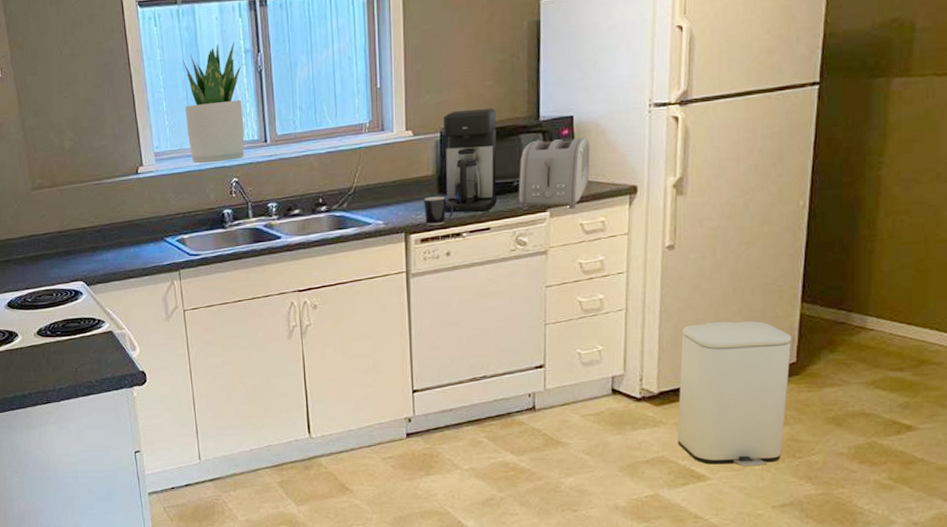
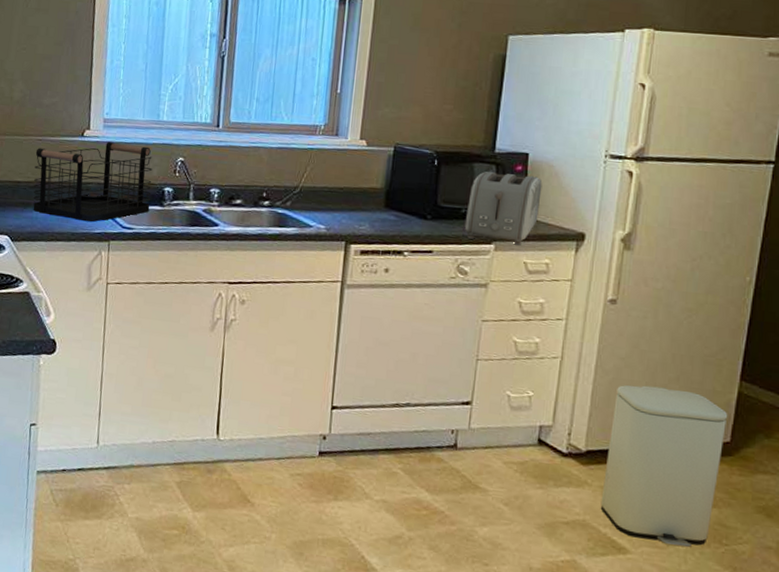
dish rack: none [95,173,213,256] -> present [33,142,152,223]
planter: present [182,41,245,164] -> none [140,24,204,140]
mug: present [424,196,454,226] -> none [367,209,398,240]
coffee maker: present [442,108,498,213] -> none [389,129,453,234]

